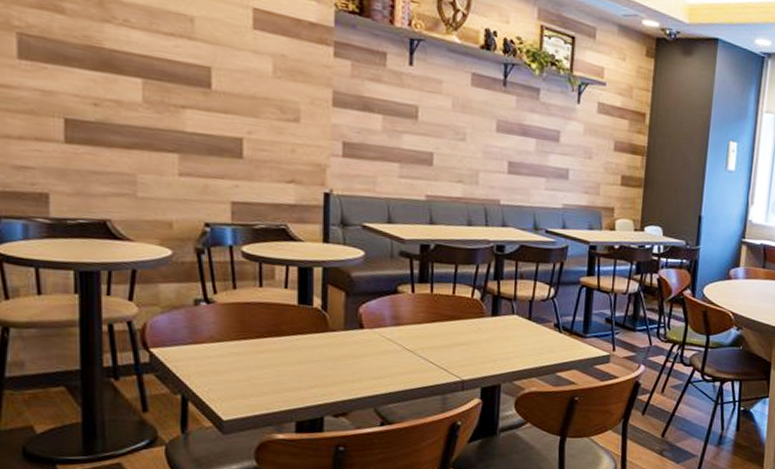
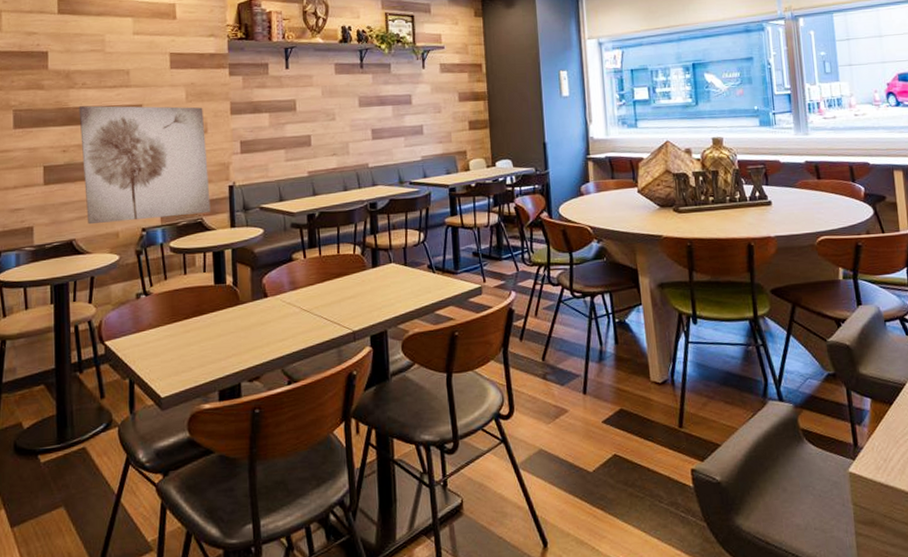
wall art: none [118,49,299,221] -> present [78,105,211,225]

